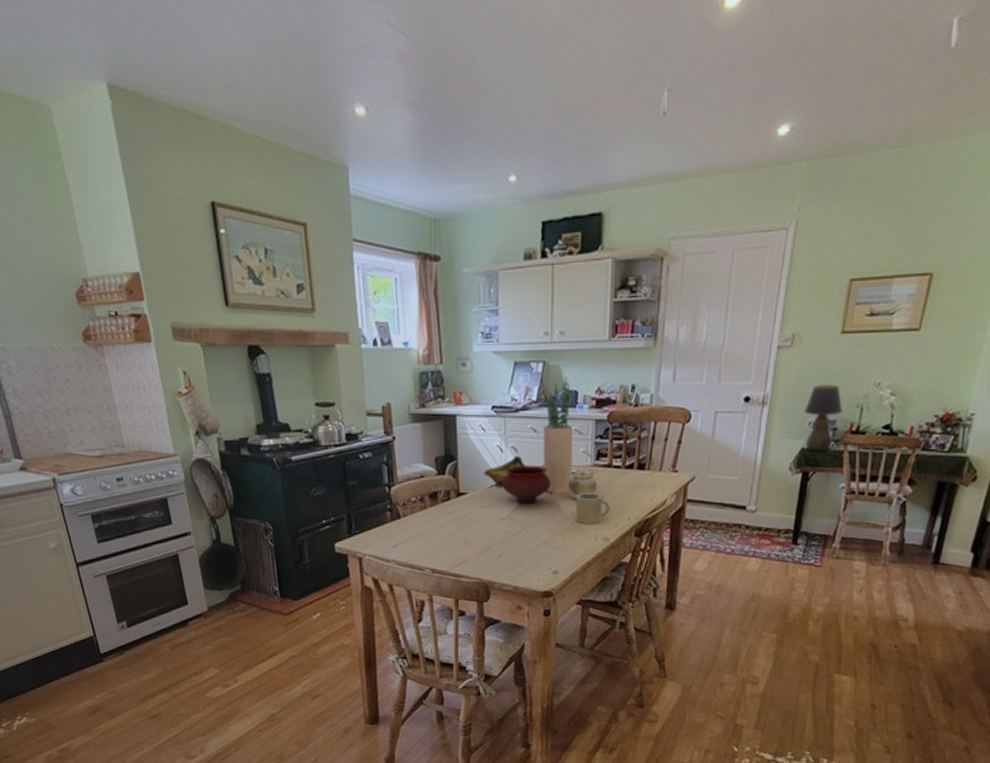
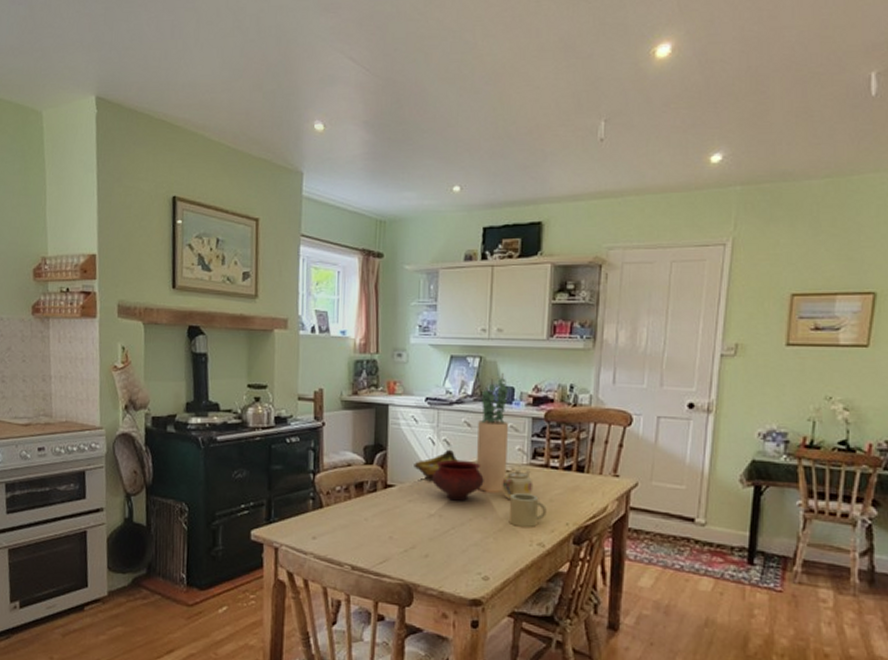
table lamp: present [803,384,844,453] -> none [752,395,795,467]

